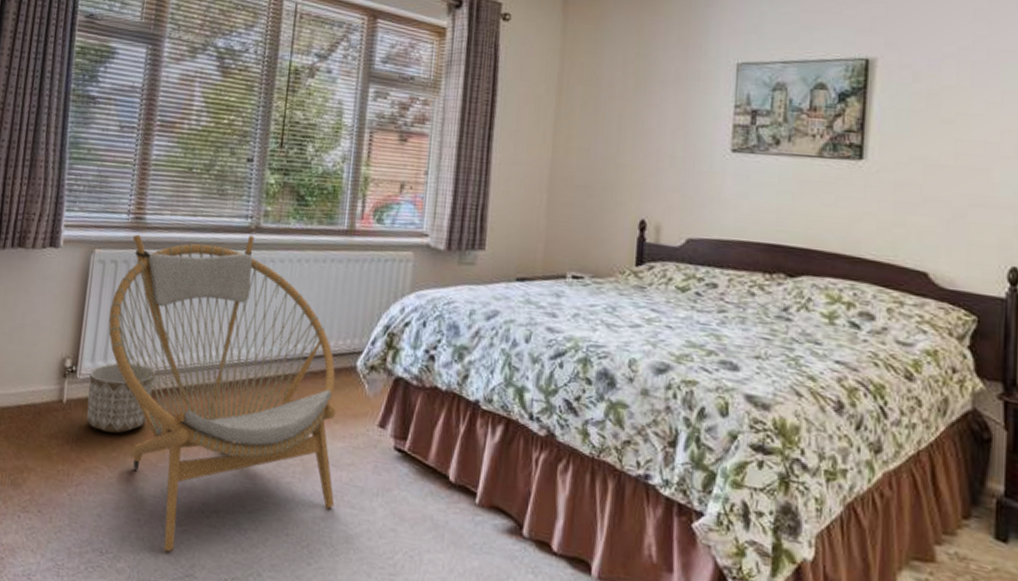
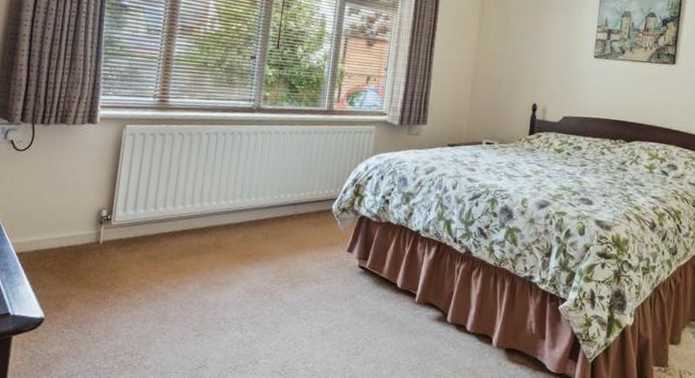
planter: present [87,362,155,434] -> none [120,211,176,265]
armchair: present [108,234,337,552] -> none [138,113,317,351]

